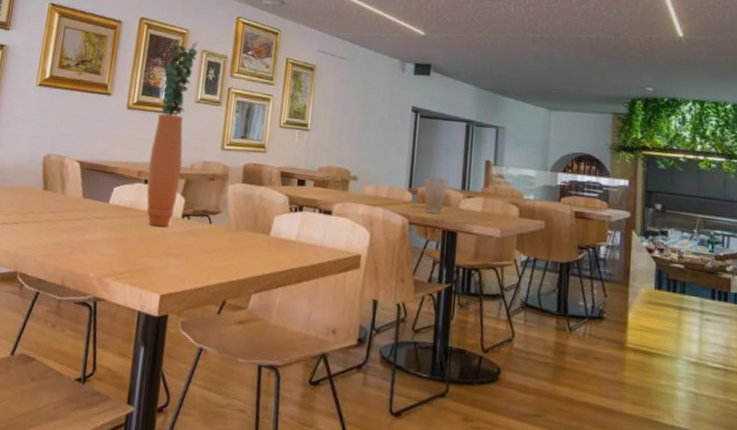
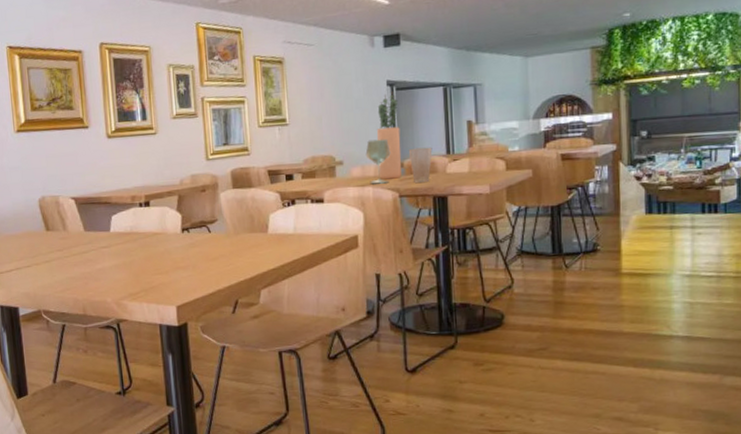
vase: present [146,38,198,227] -> none [135,57,174,245]
wine glass: none [381,161,407,208] -> present [365,138,391,185]
vase: none [391,118,420,205] -> present [376,91,402,180]

